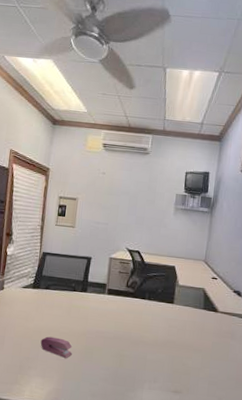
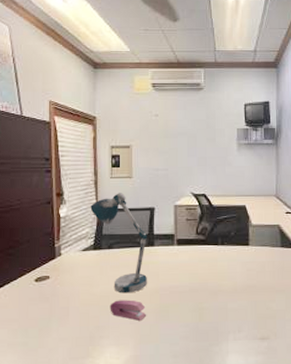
desk lamp: none [34,240,83,332] -> present [90,193,148,294]

